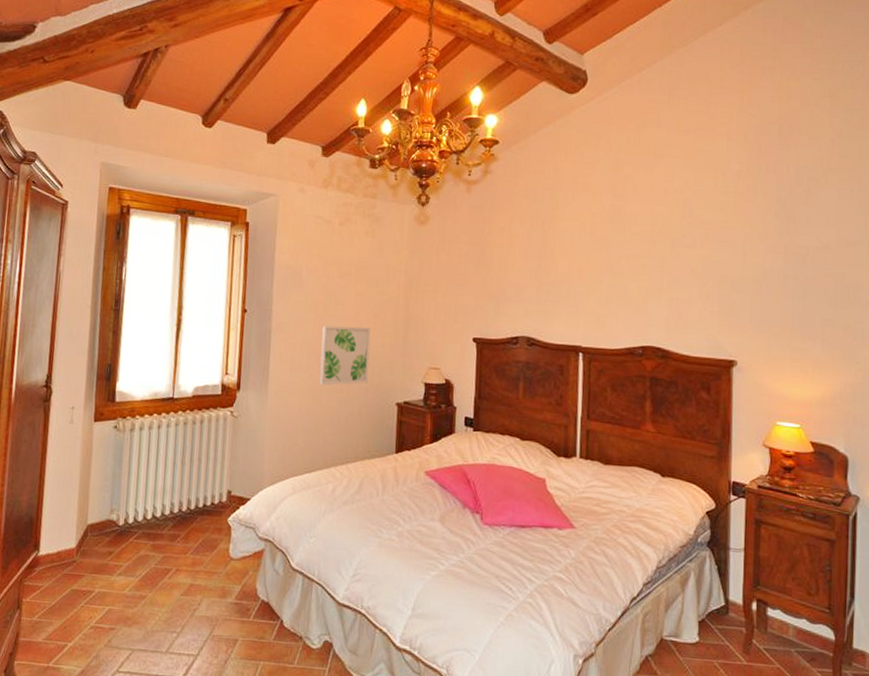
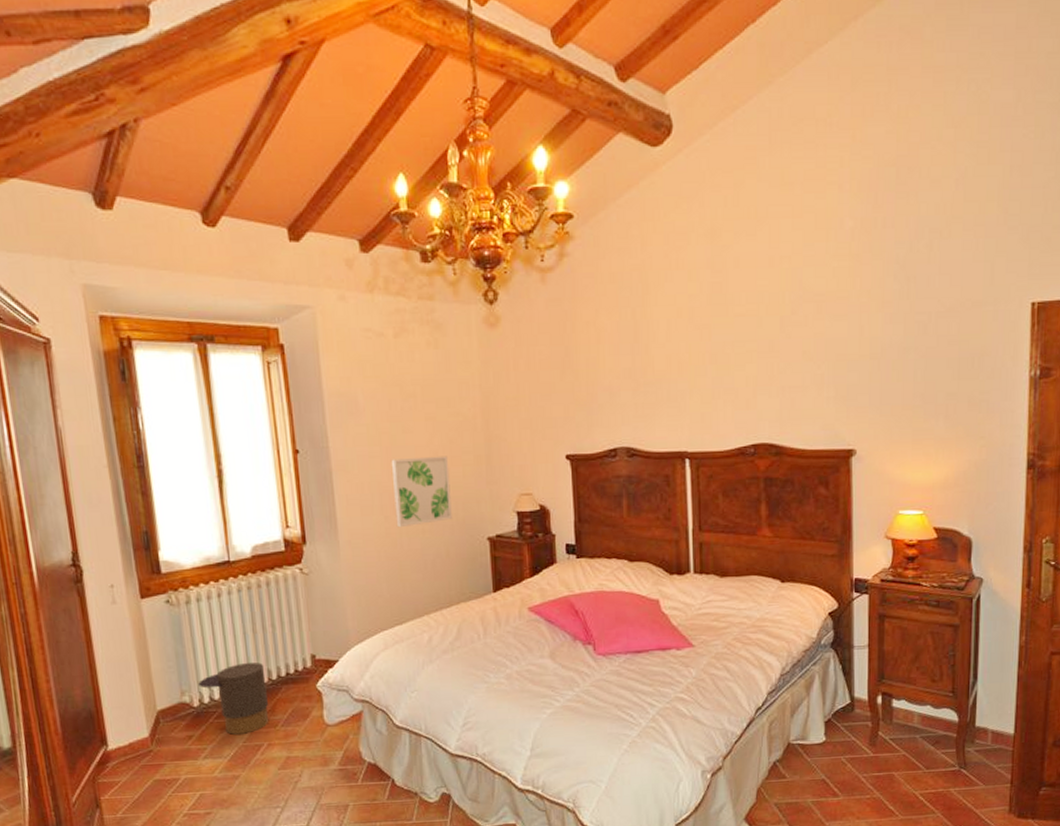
trash can: none [127,490,186,557] -> present [198,663,269,735]

